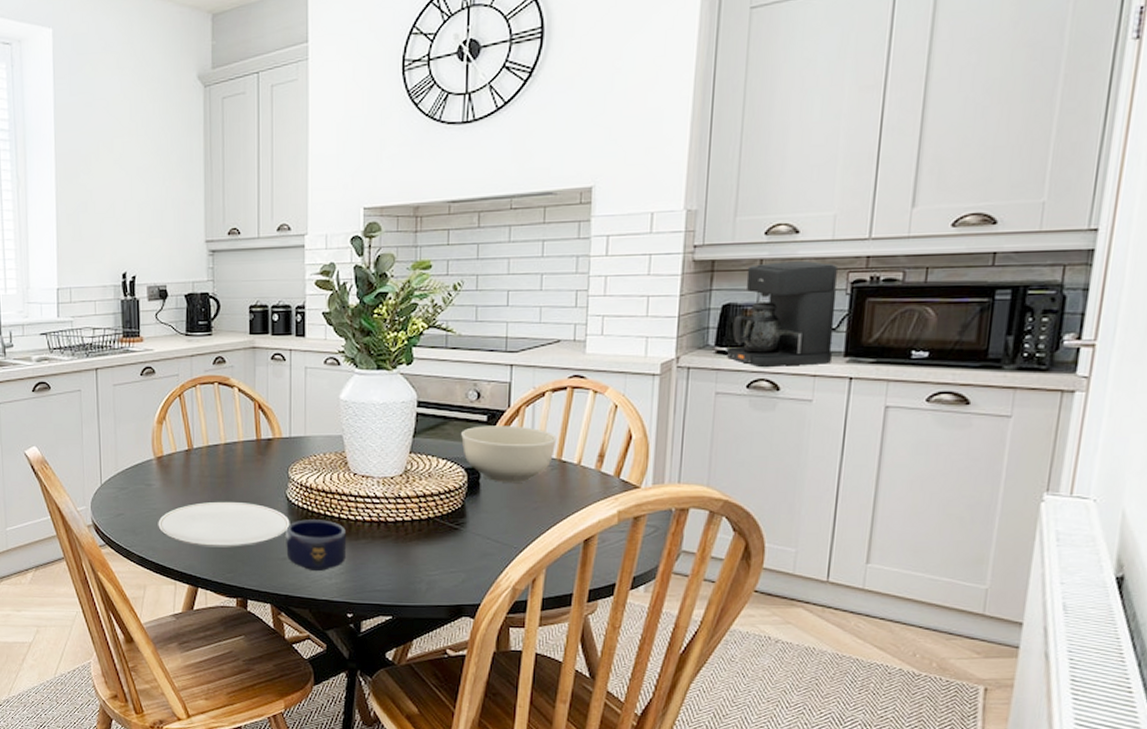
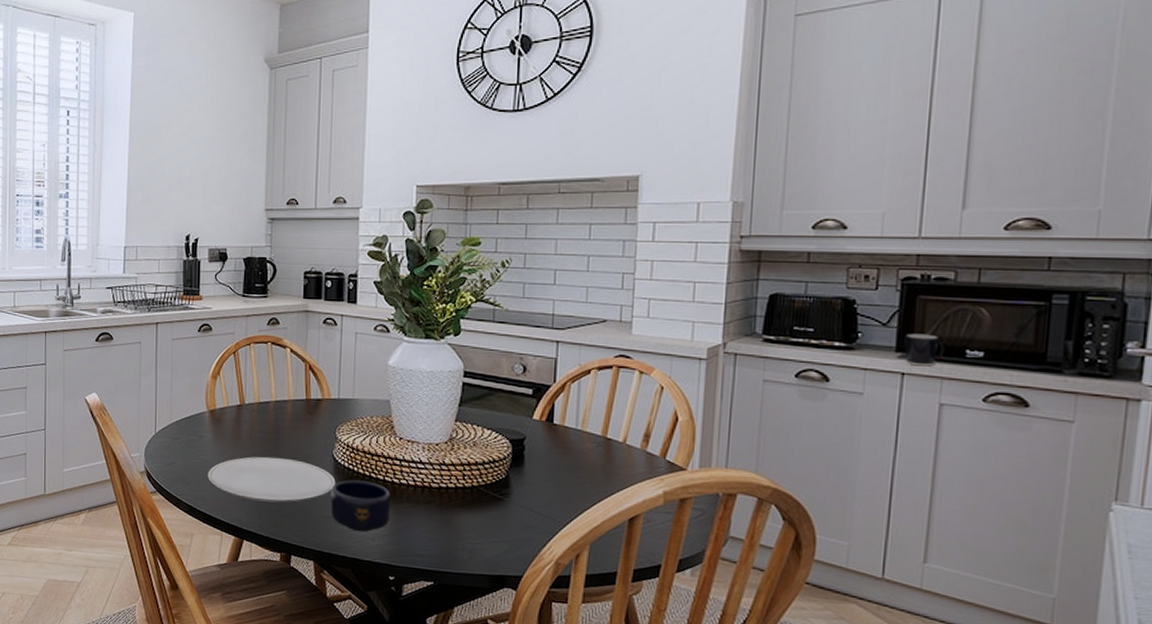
bowl: present [461,425,557,483] -> none [506,399,602,457]
coffee maker: present [727,261,838,368] -> none [775,256,887,359]
mug: none [853,337,892,370] -> present [904,333,945,367]

